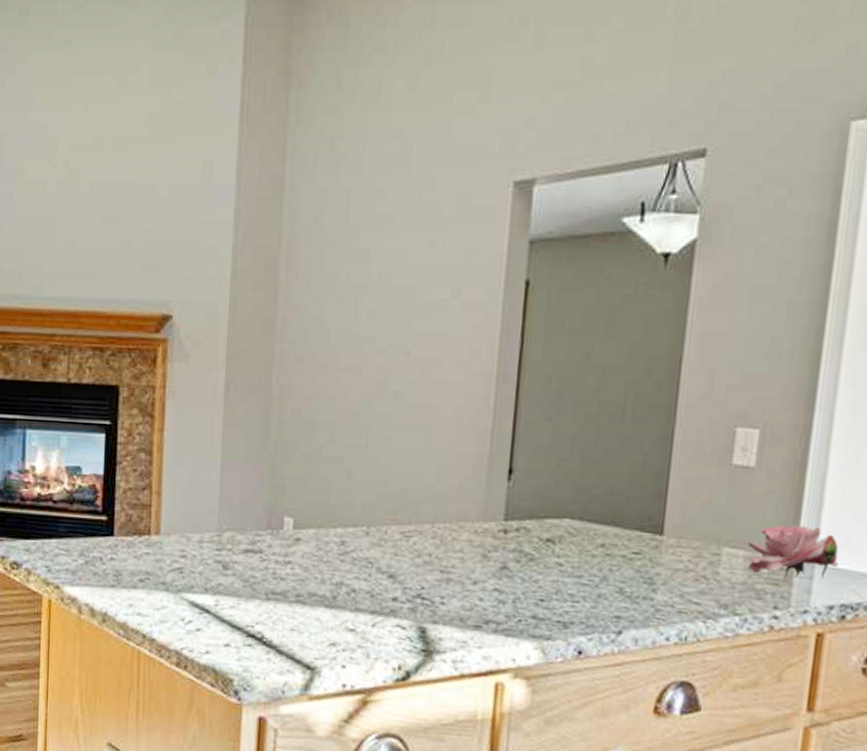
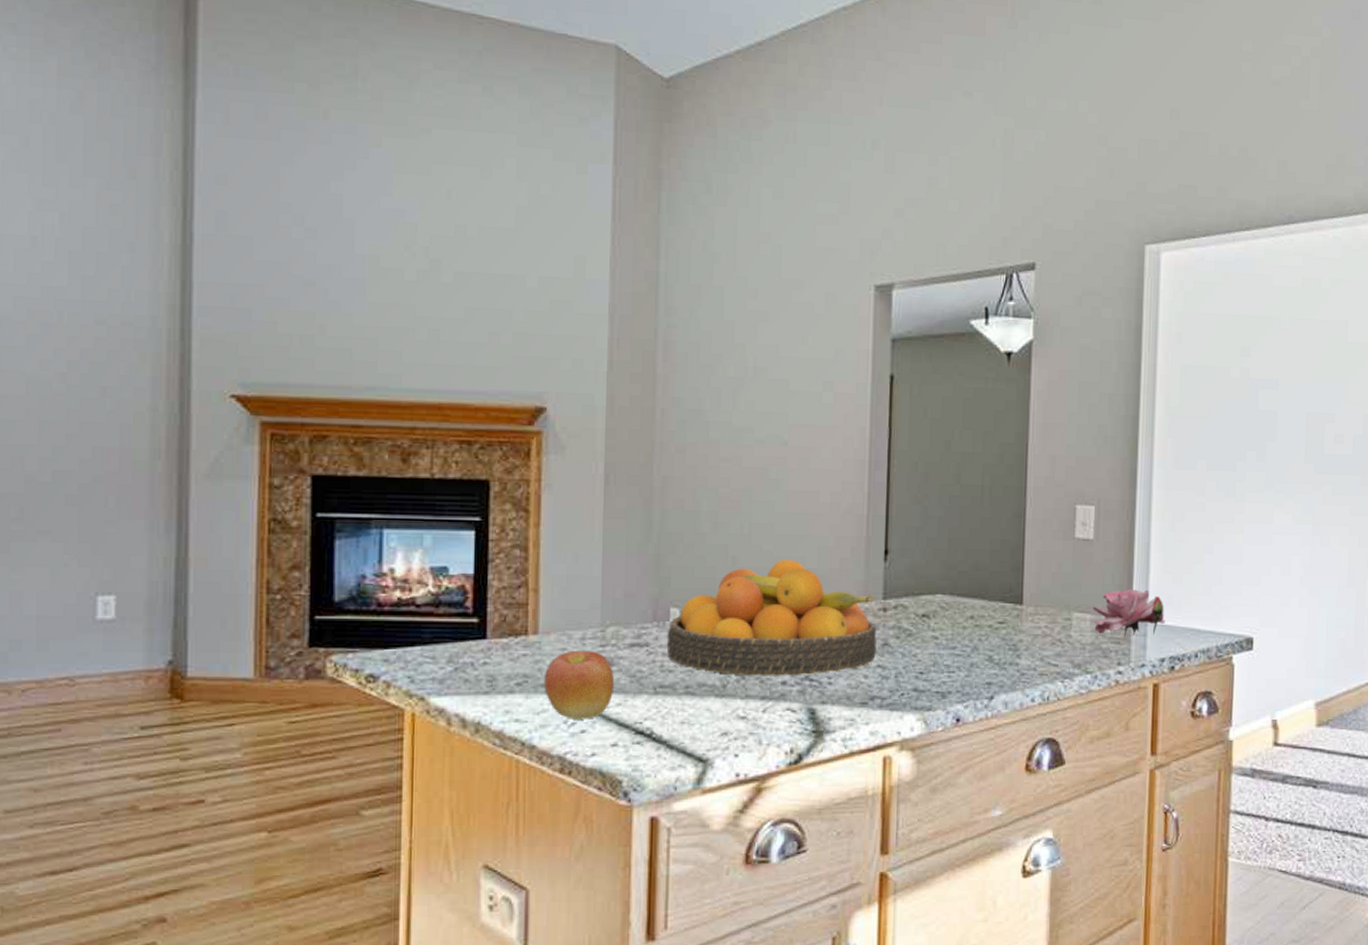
apple: none [163,552,229,619] -> present [543,650,615,720]
fruit bowl: none [279,474,496,593] -> present [666,559,877,676]

